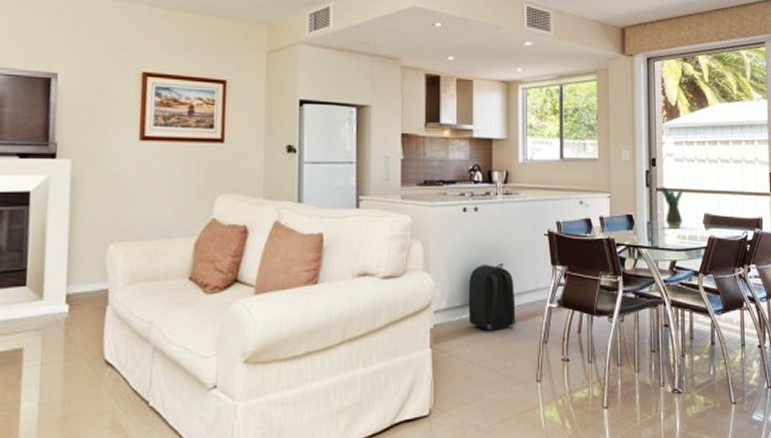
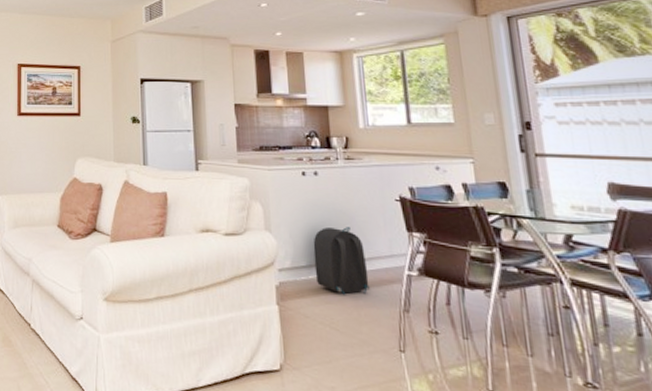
vase: present [660,186,683,229] -> none [540,151,576,199]

